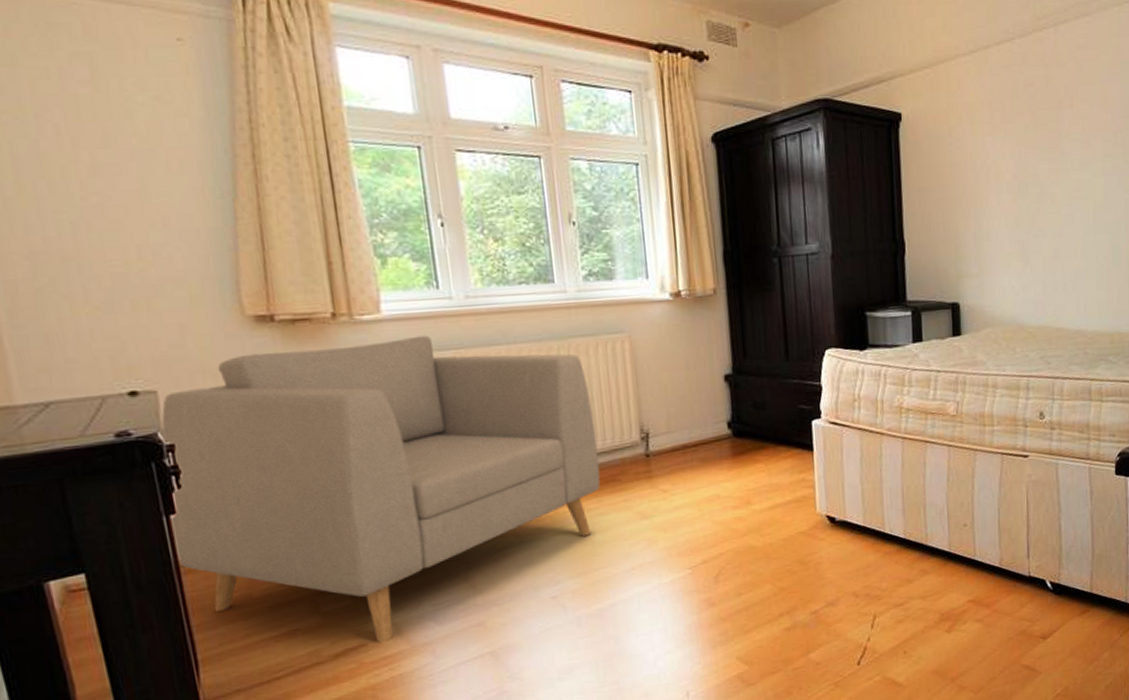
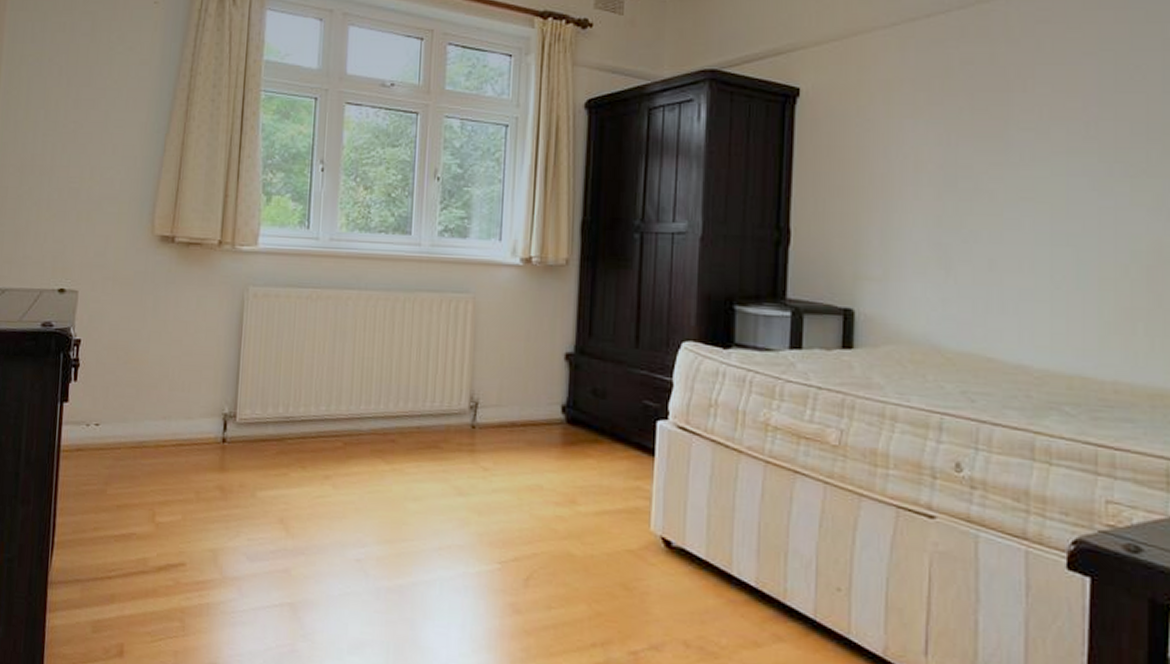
chair: present [161,335,600,644] -> none [61,269,427,568]

